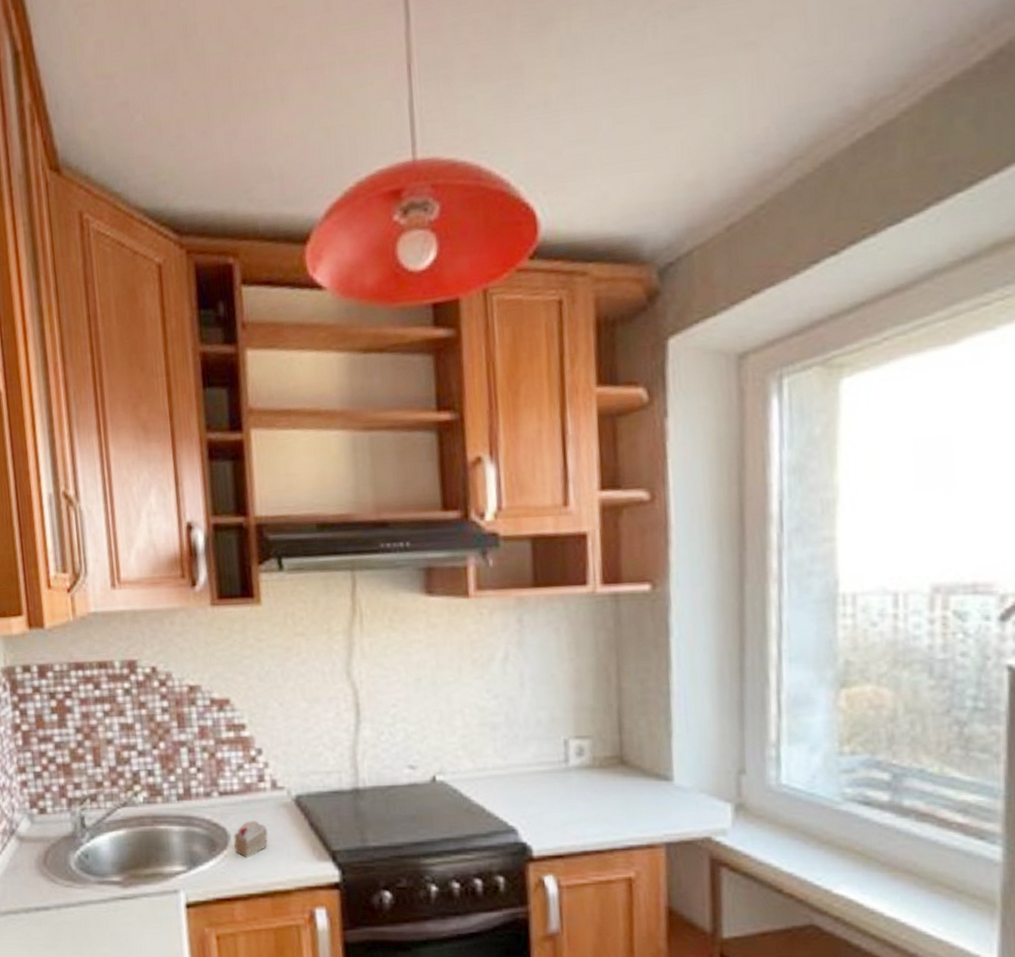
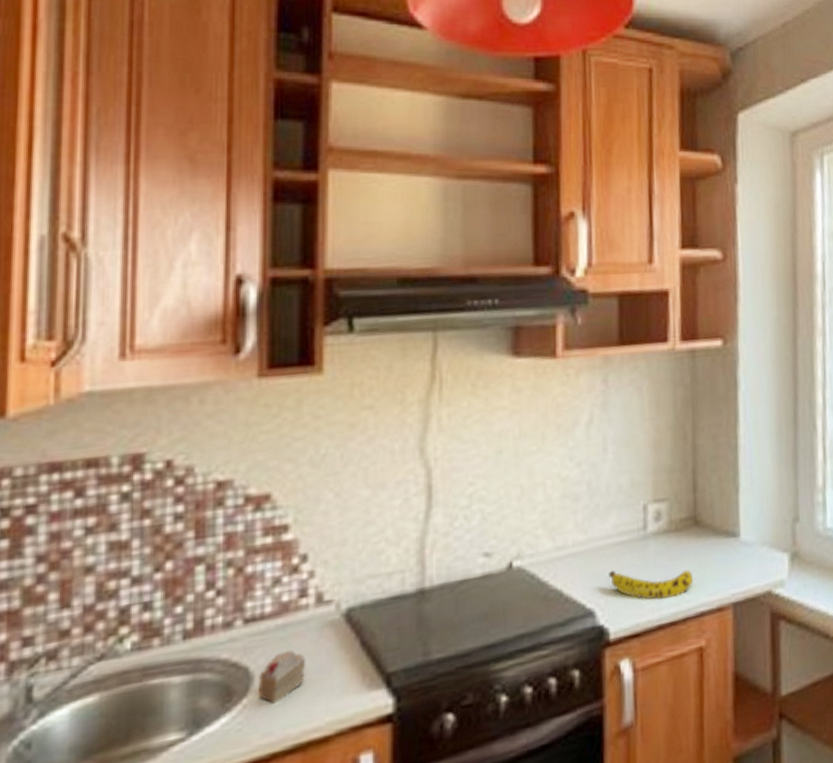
fruit: none [530,795,621,828] -> present [609,569,694,600]

